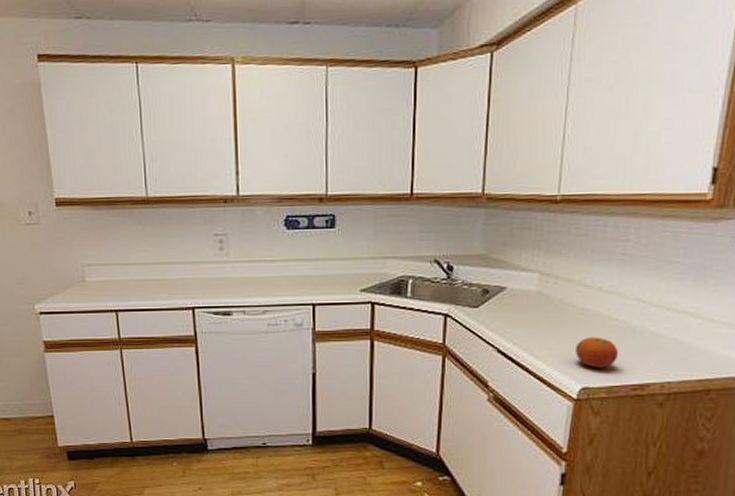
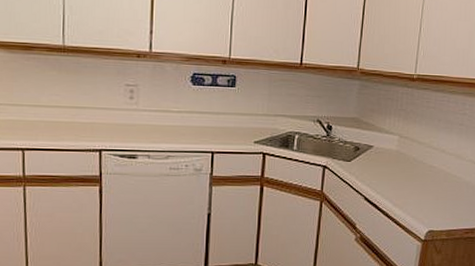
fruit: present [576,337,619,368] -> none [424,189,456,215]

